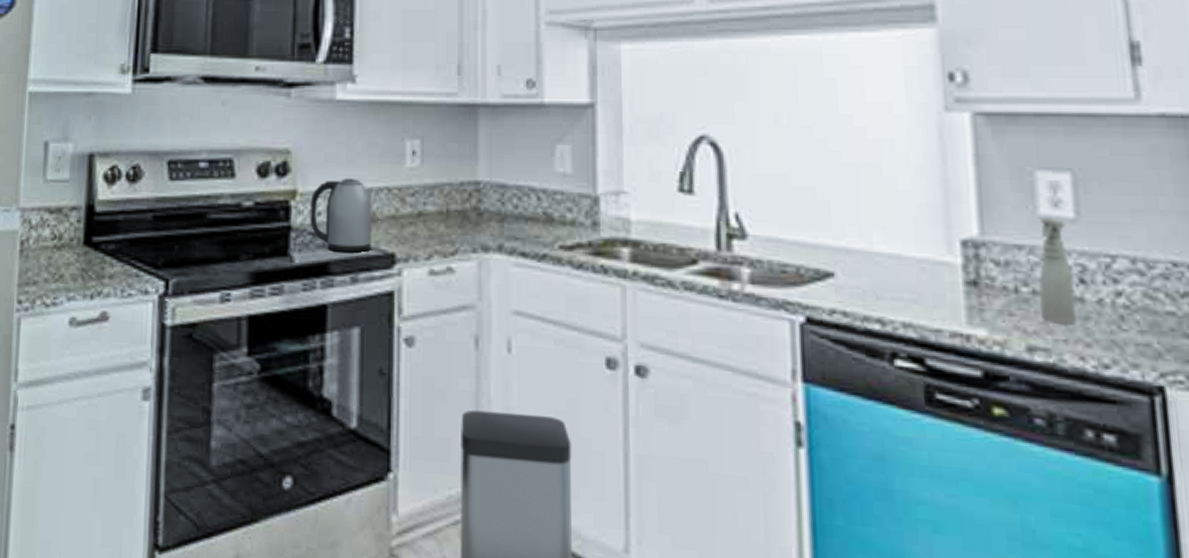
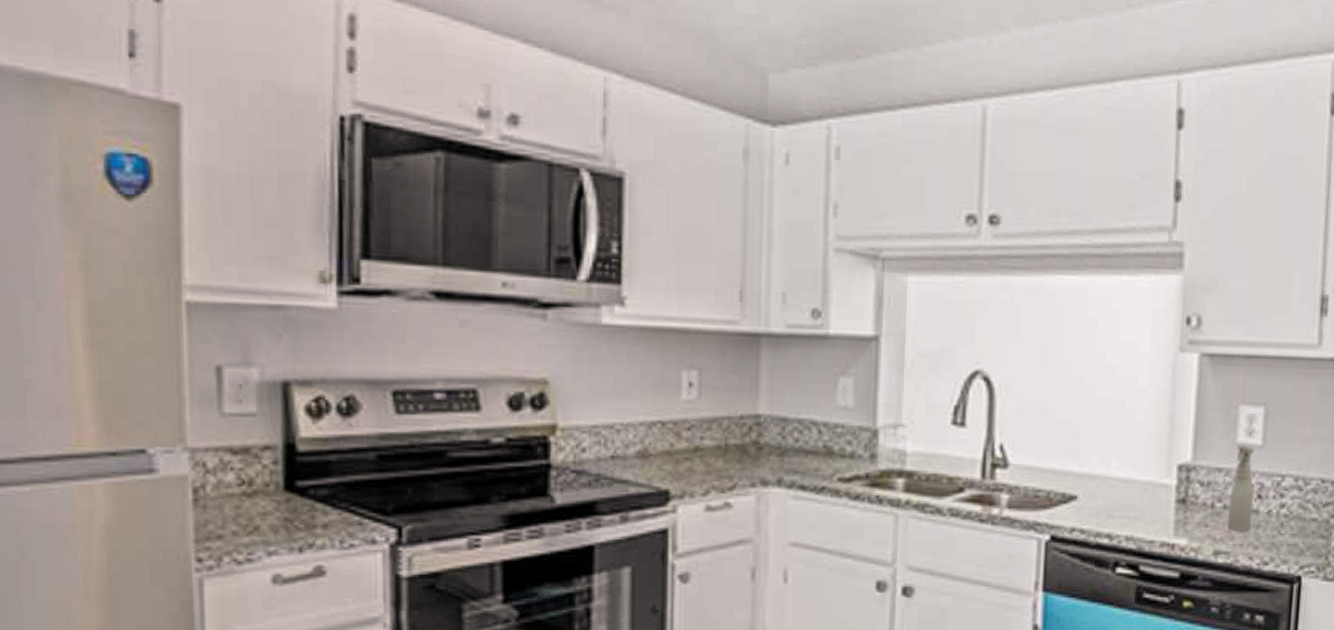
kettle: present [310,177,373,253] -> none [573,410,645,491]

